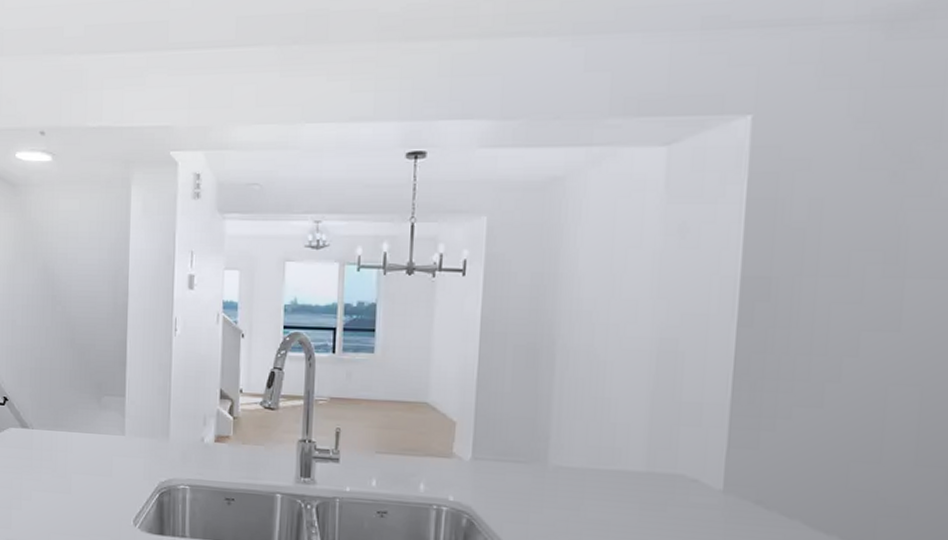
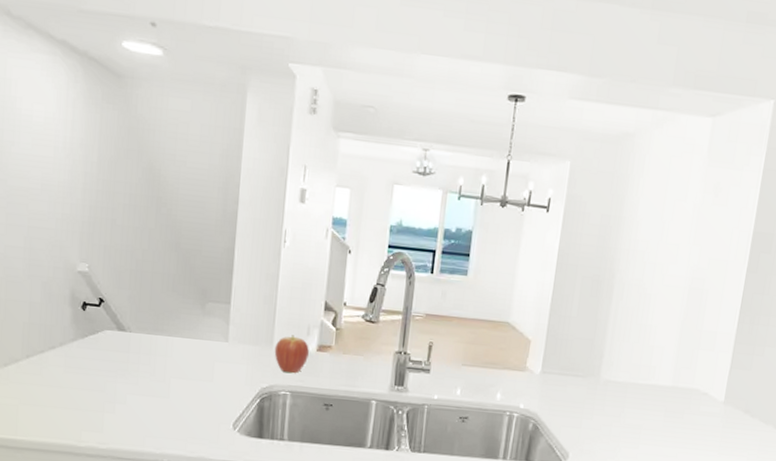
fruit: none [171,426,206,466] -> present [274,335,309,373]

